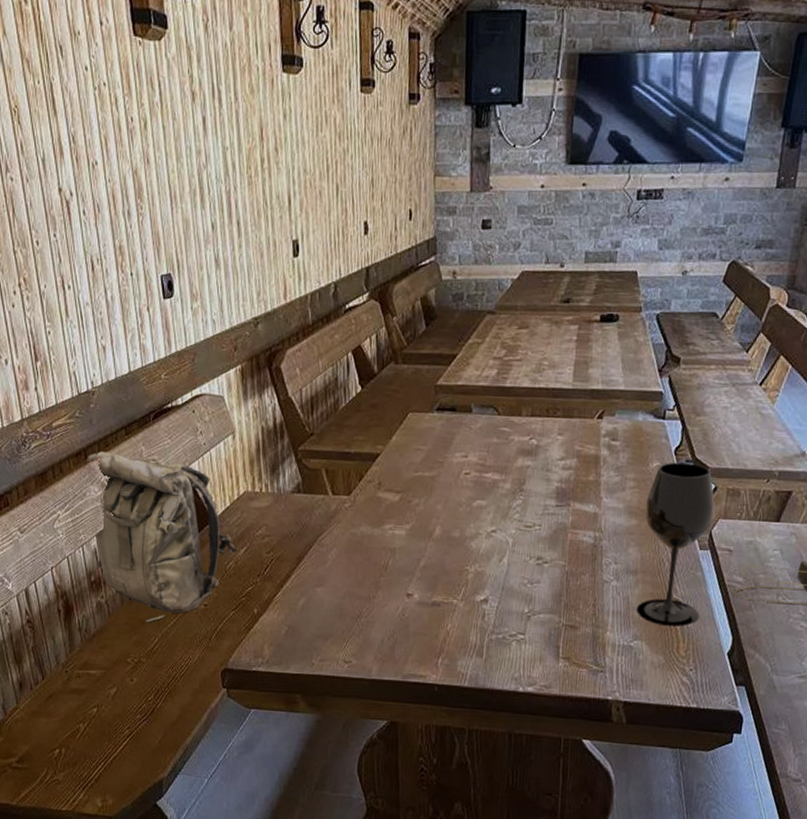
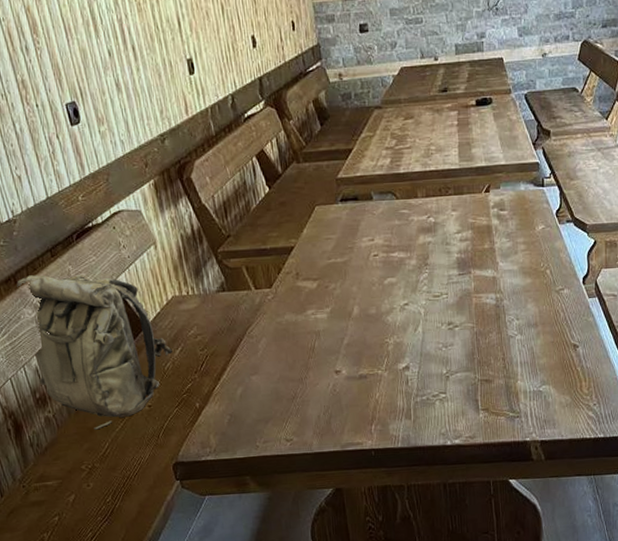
wineglass: present [636,462,715,627] -> none [537,222,597,370]

